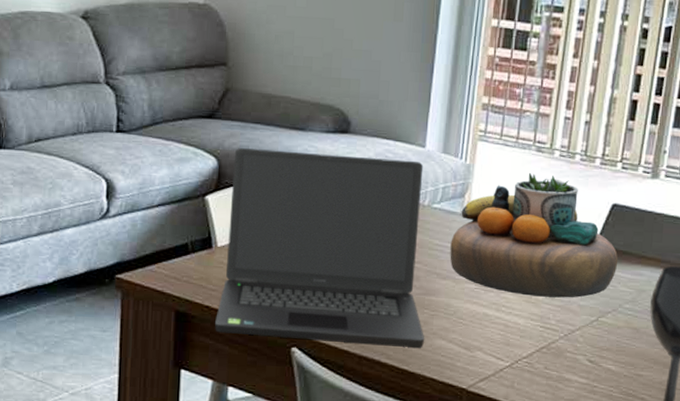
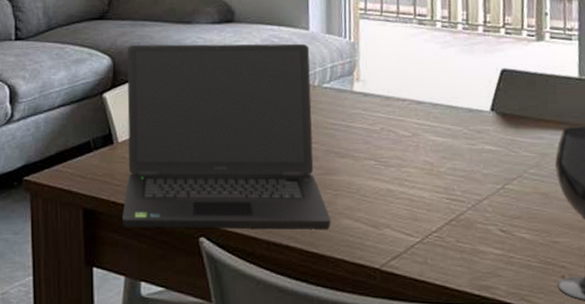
decorative bowl: present [450,173,618,298] -> none [345,46,516,168]

